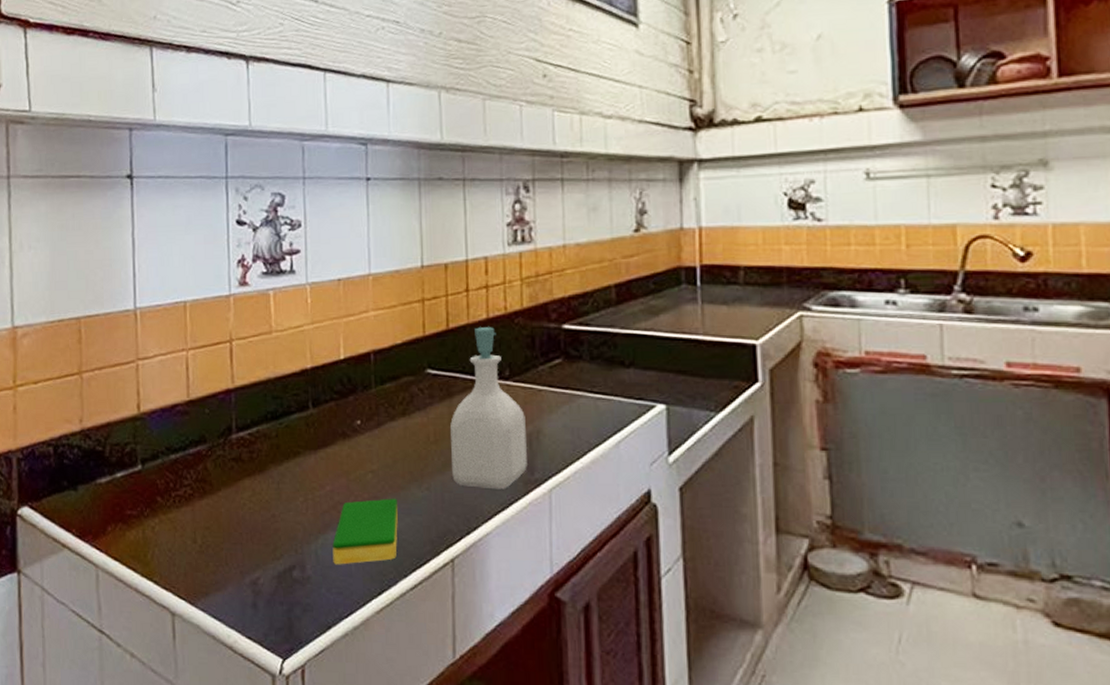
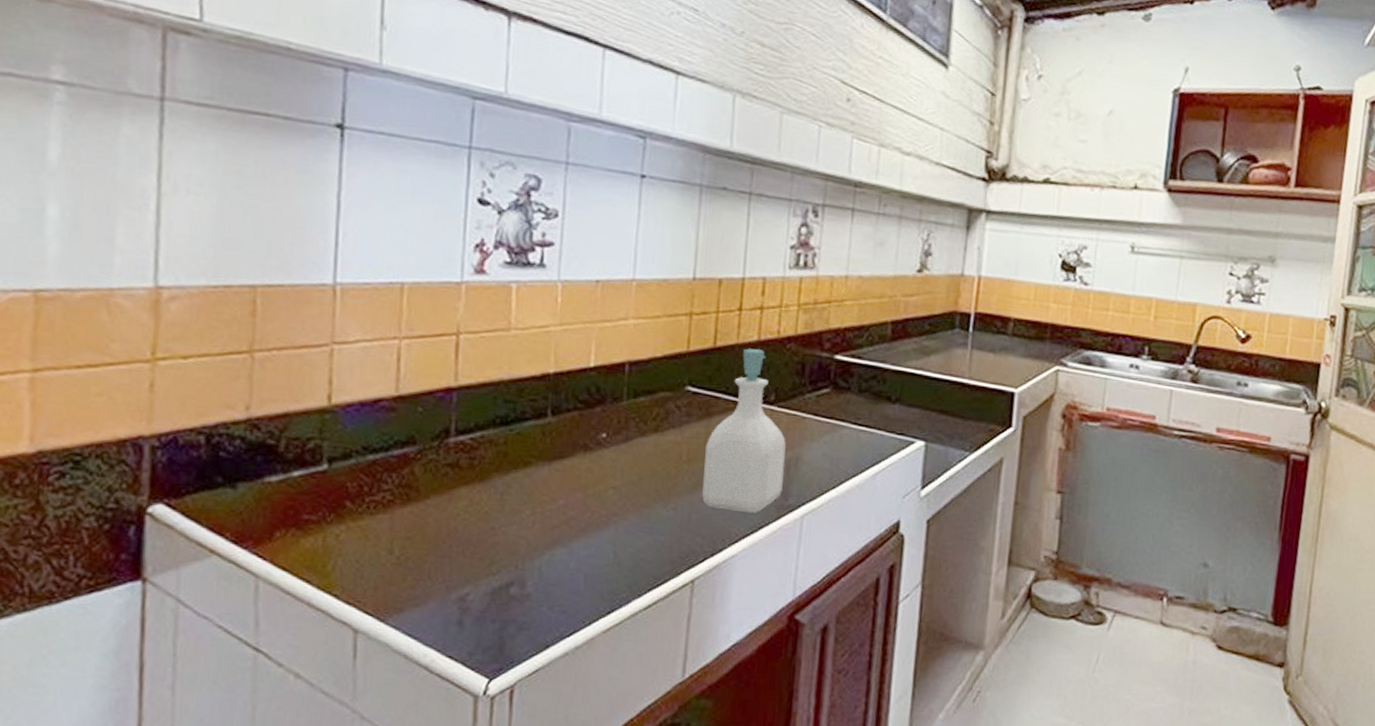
dish sponge: present [332,498,398,565] -> none [559,516,639,583]

